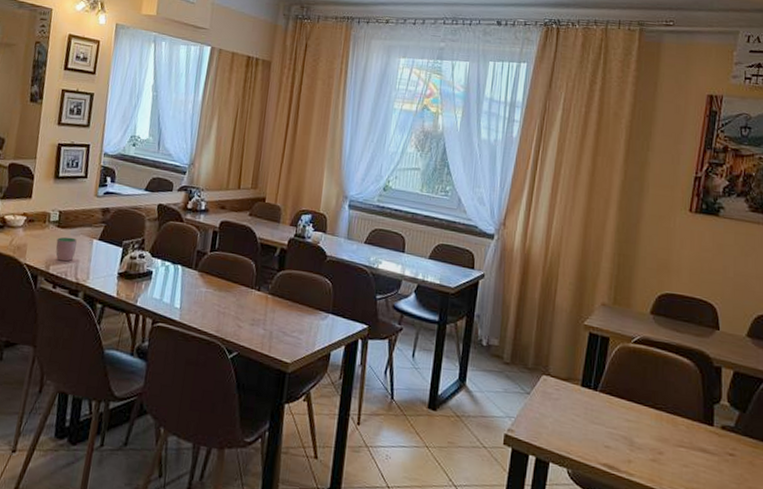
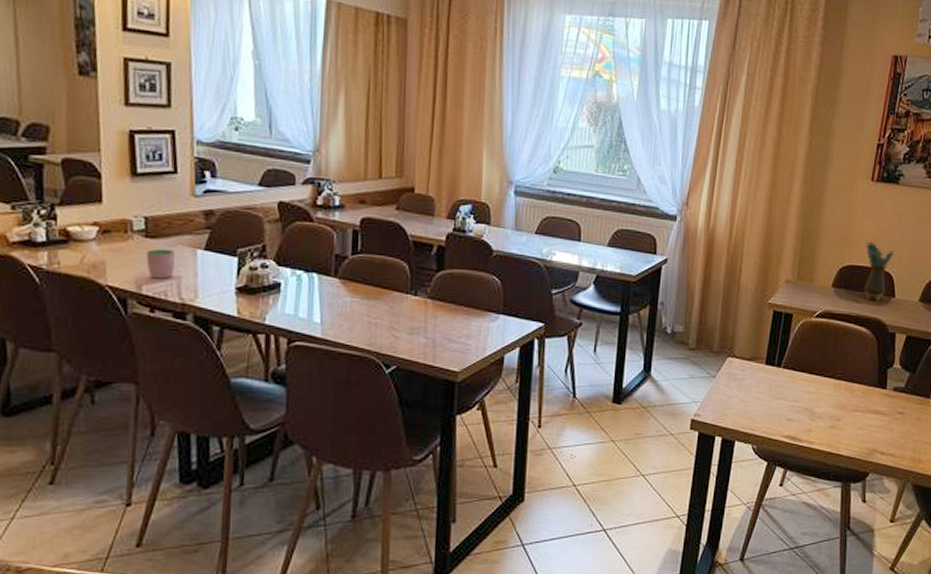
vase: none [684,269,717,334] -> present [863,240,894,303]

